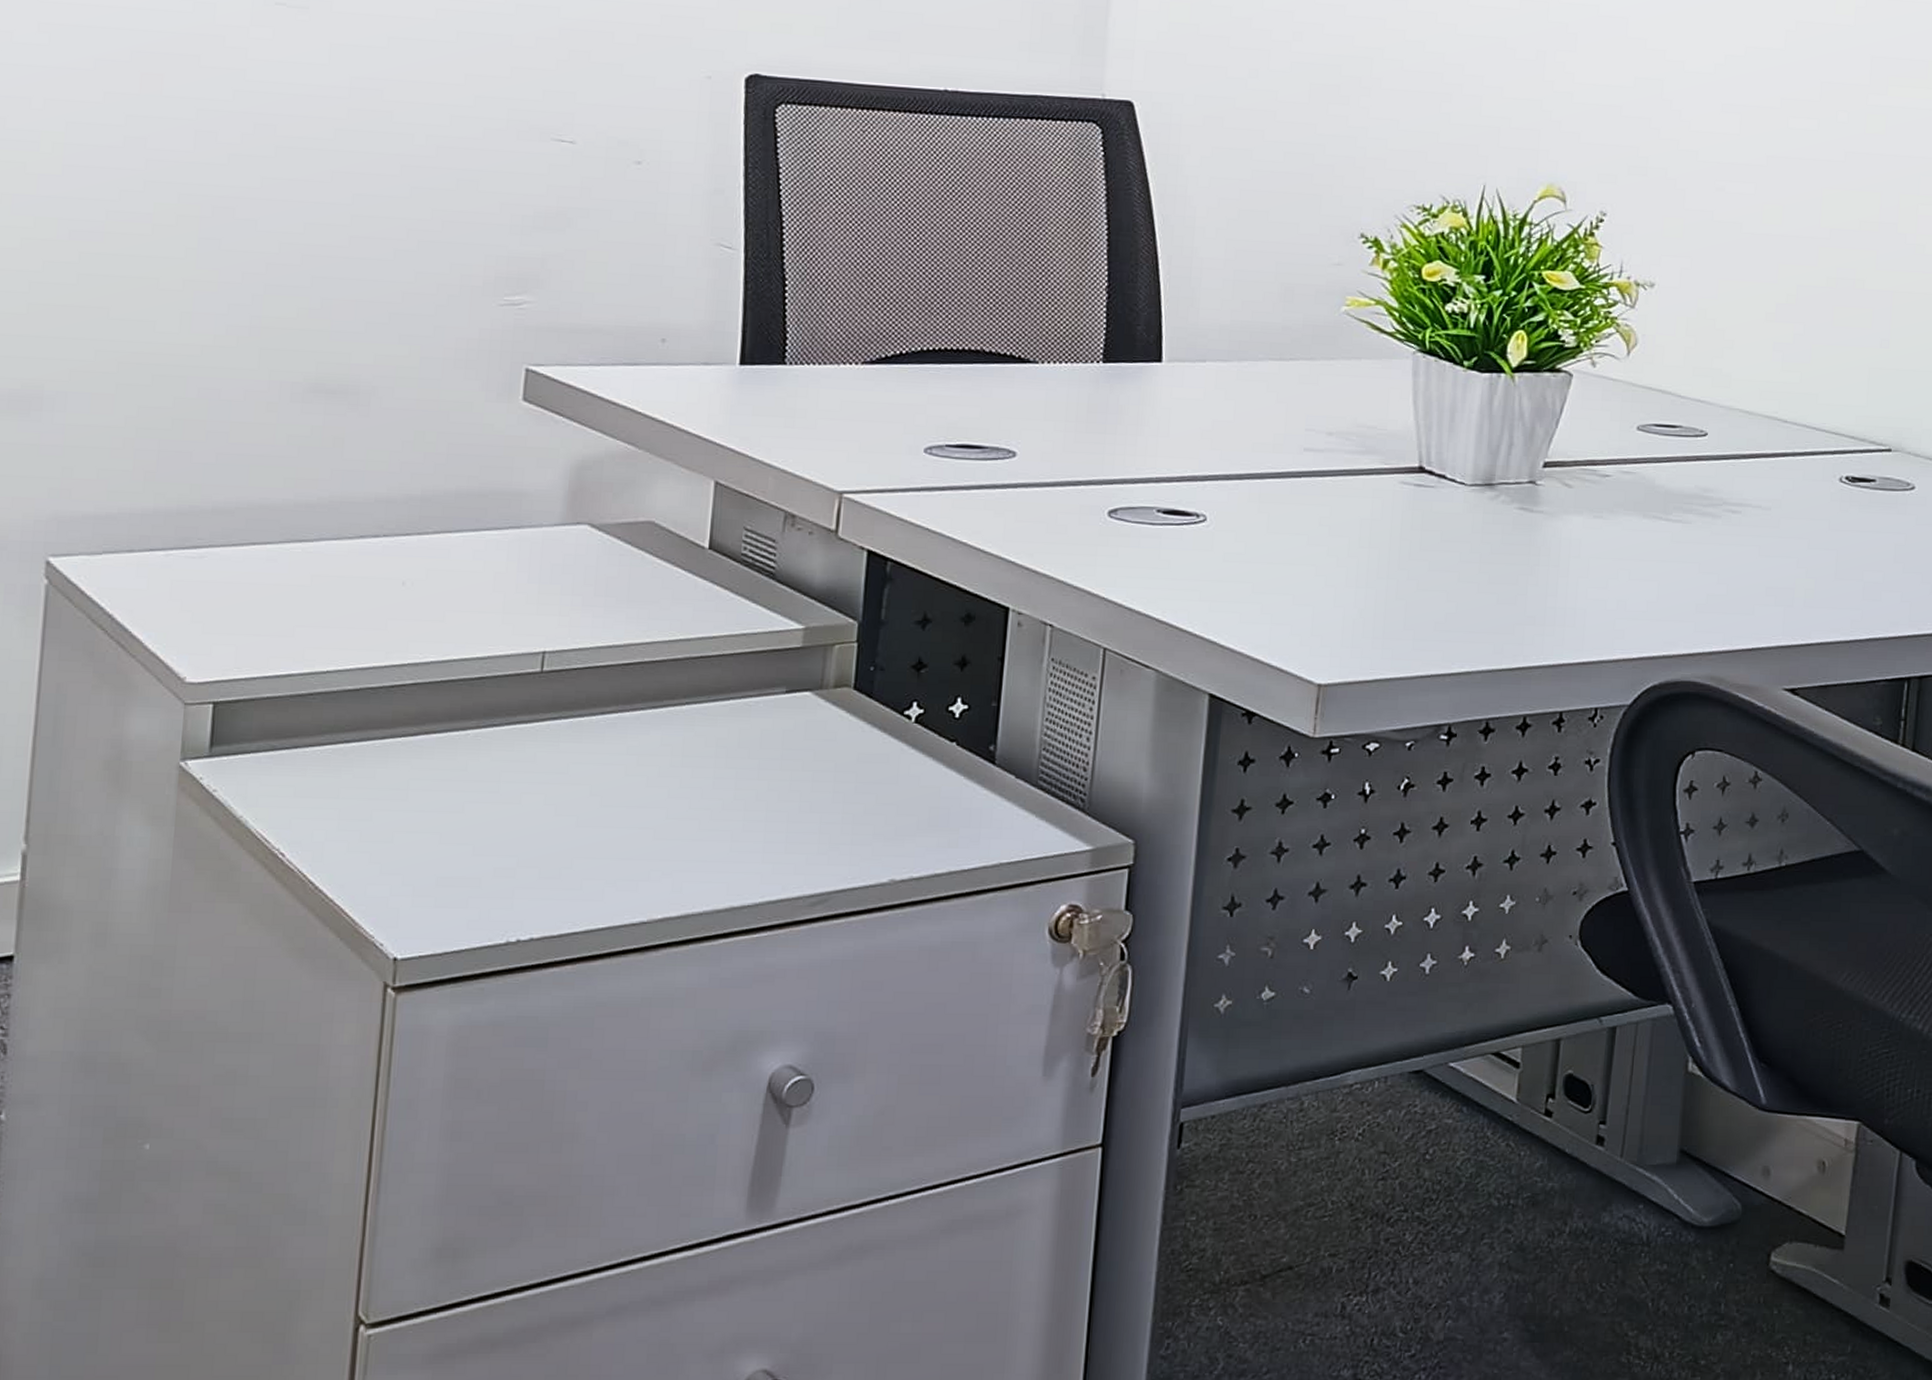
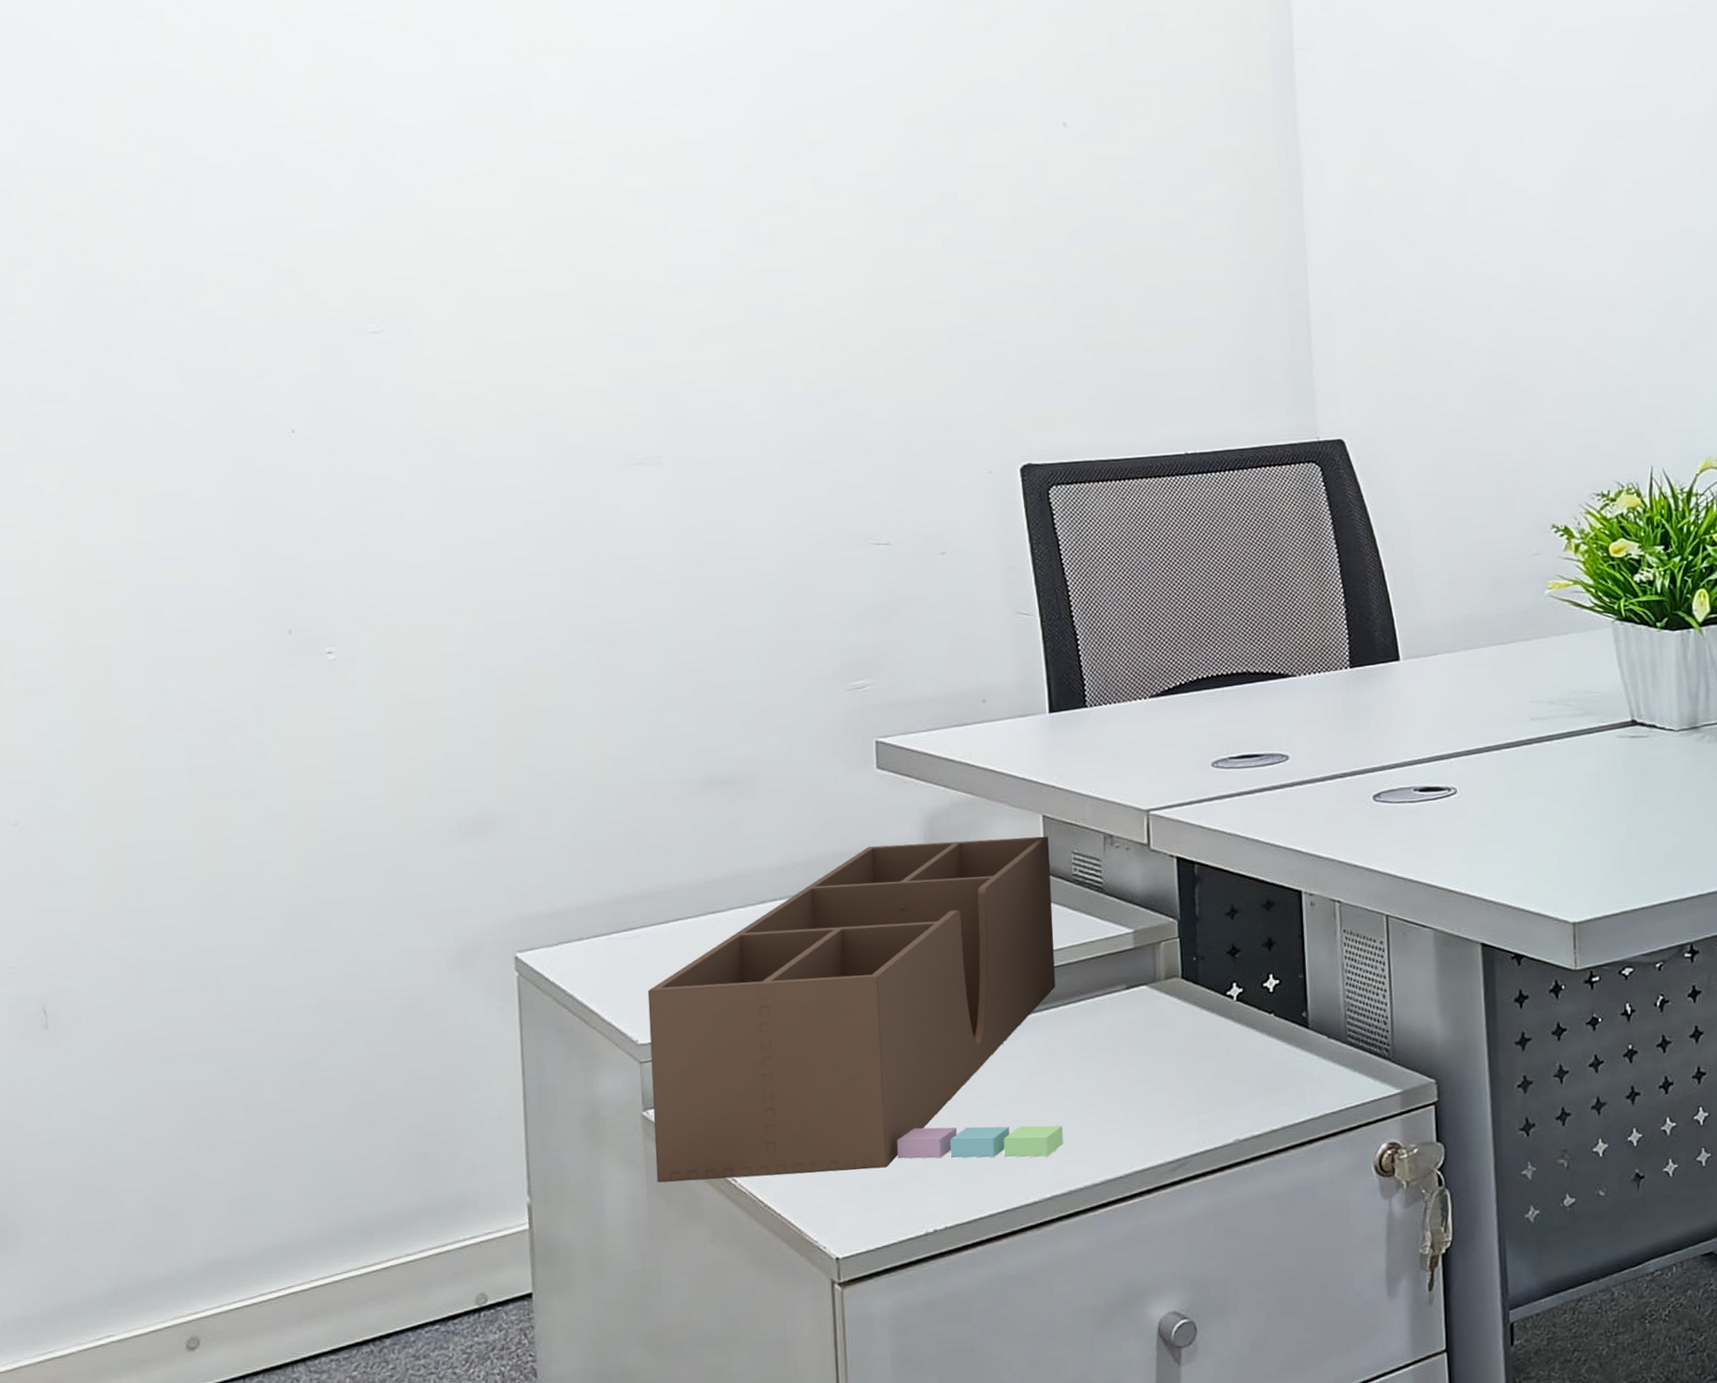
desk organizer: none [186,489,719,861] -> present [647,836,1056,1183]
sticky notes: none [484,820,688,872] -> present [896,1125,1063,1159]

